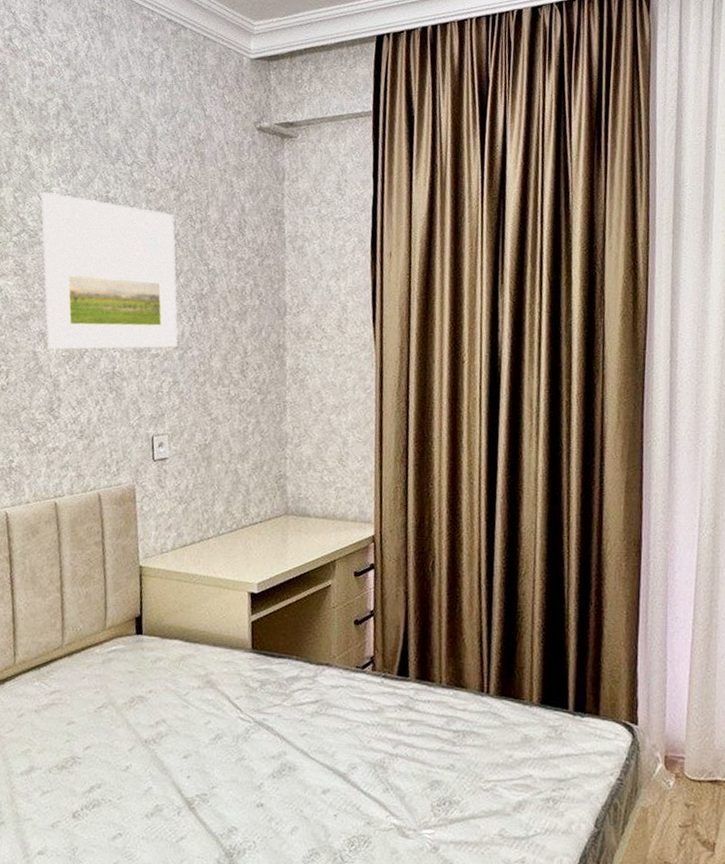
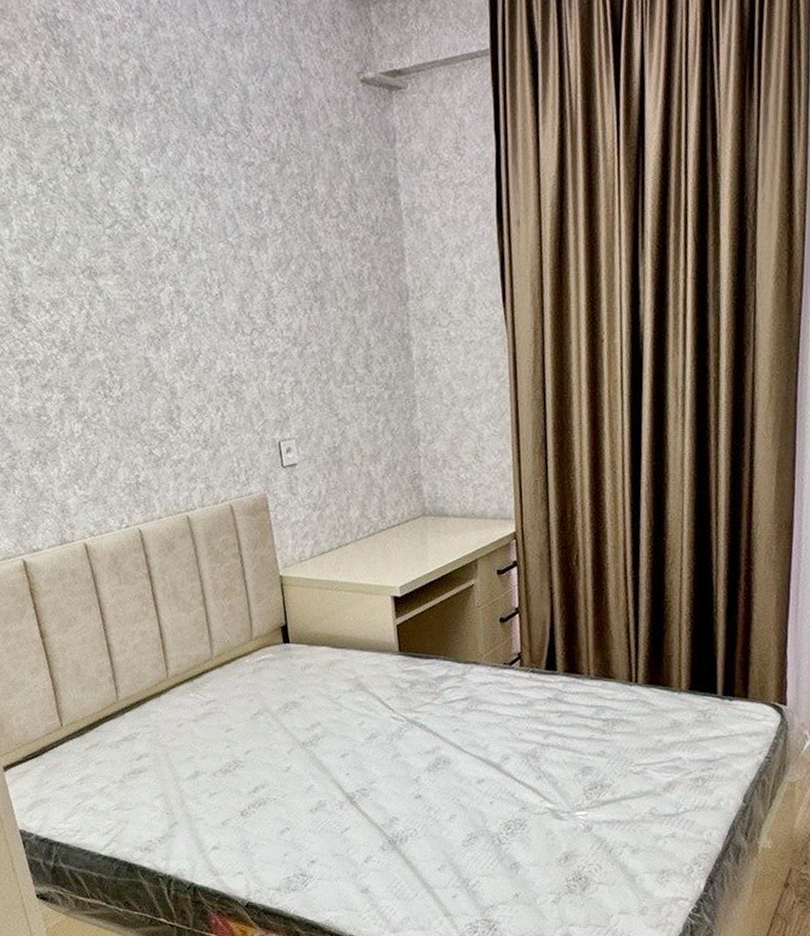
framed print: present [40,192,178,350] -> none [130,175,296,355]

